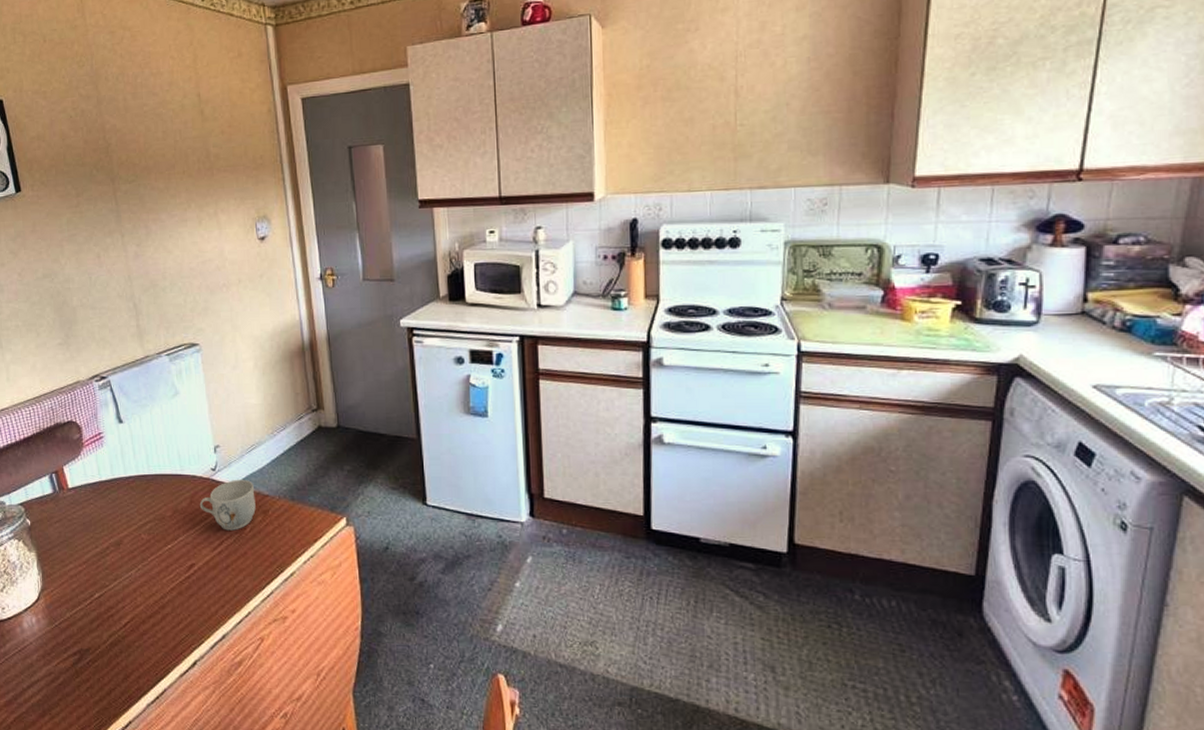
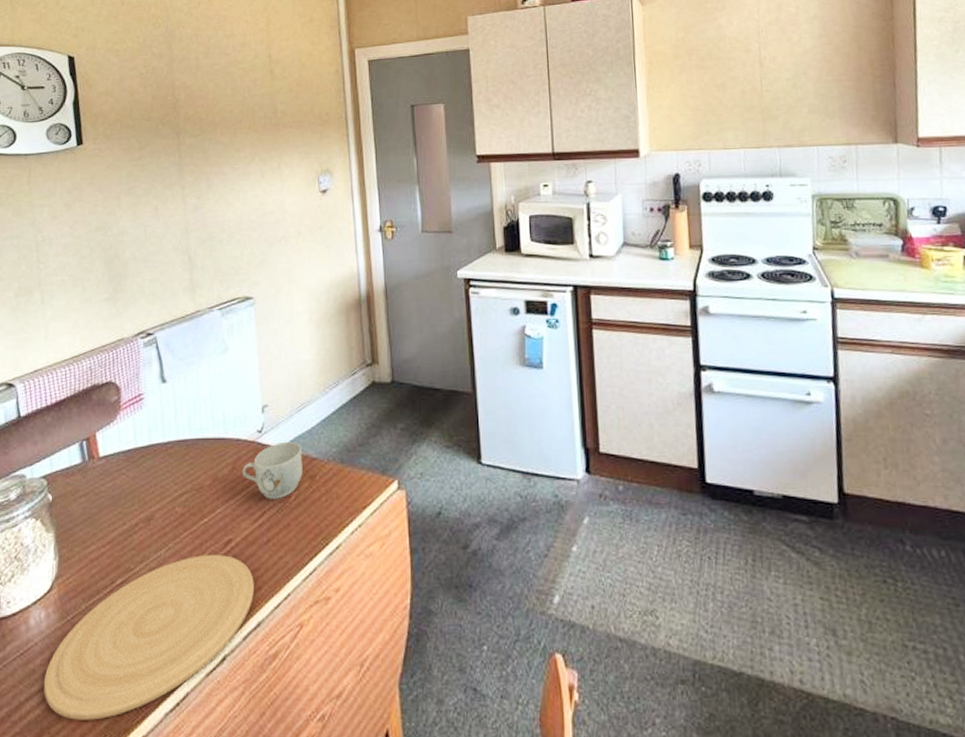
plate: none [41,576,218,706] -> present [43,555,254,720]

